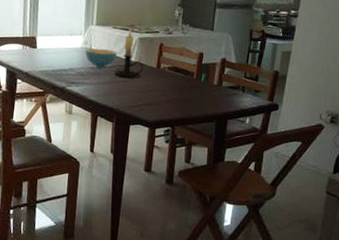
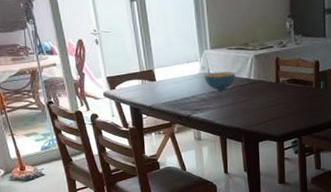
candle holder: present [114,29,144,79] -> none [235,47,264,98]

